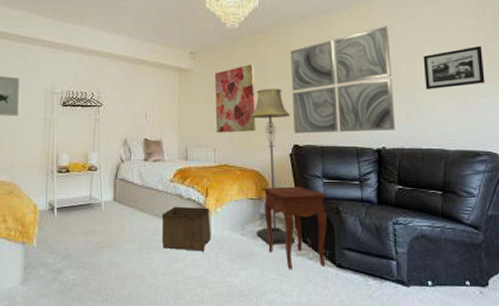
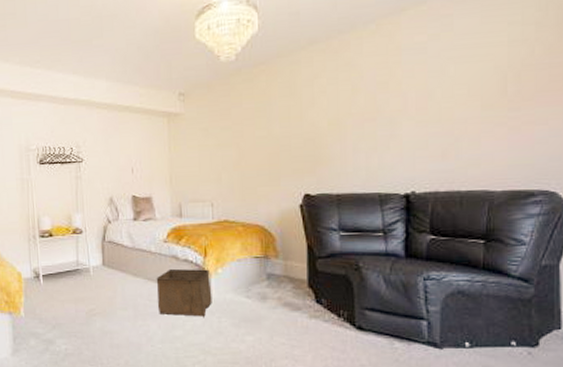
wall art: present [215,64,256,133] -> none [210,103,260,185]
floor lamp: present [250,89,295,245] -> none [252,130,308,307]
side table: present [261,186,328,269] -> none [268,241,345,333]
wall art: present [291,26,395,134] -> none [299,44,427,181]
picture frame: present [423,45,485,90] -> none [464,60,543,121]

